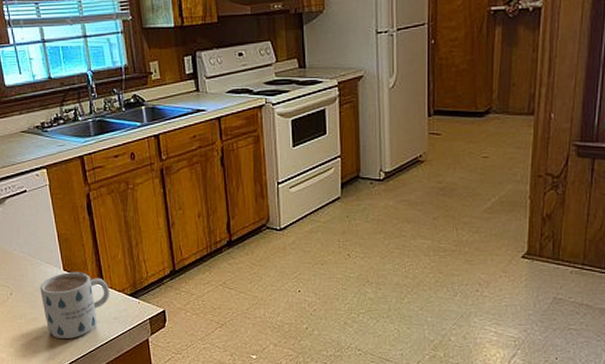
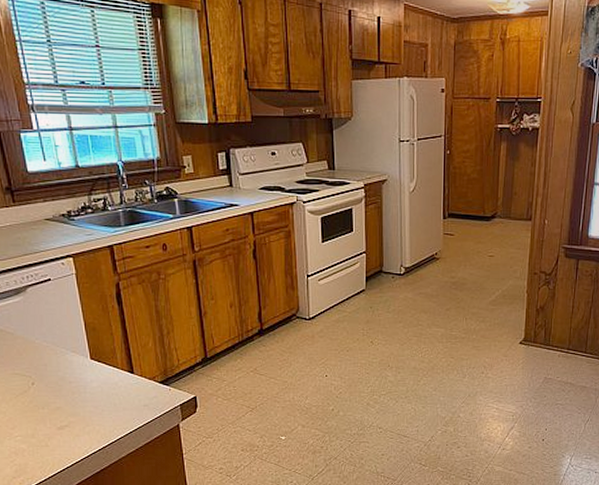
mug: present [40,271,110,340] -> none [65,360,140,428]

